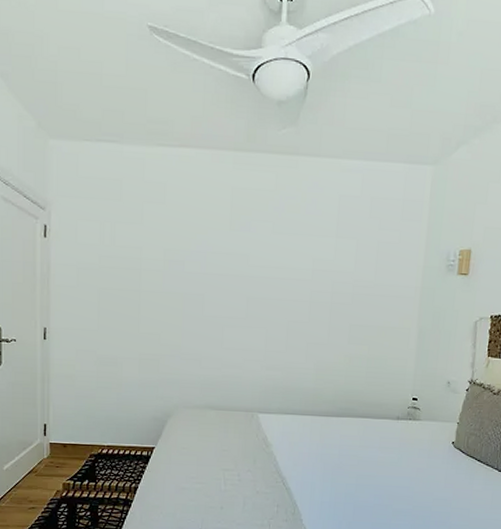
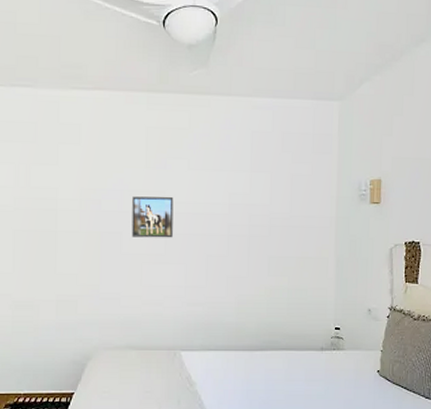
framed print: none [214,259,257,302] -> present [131,196,174,238]

